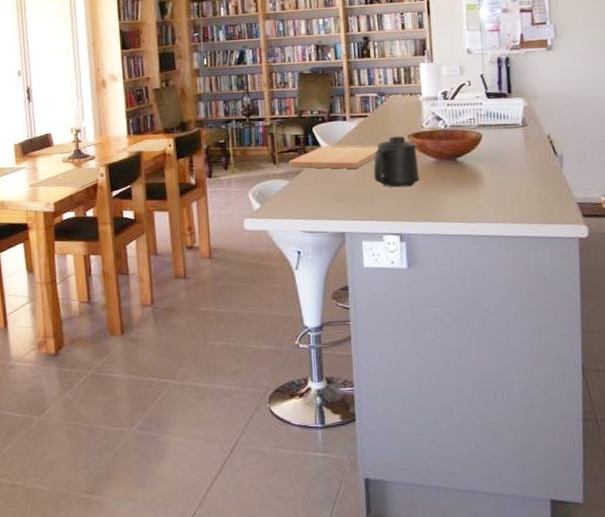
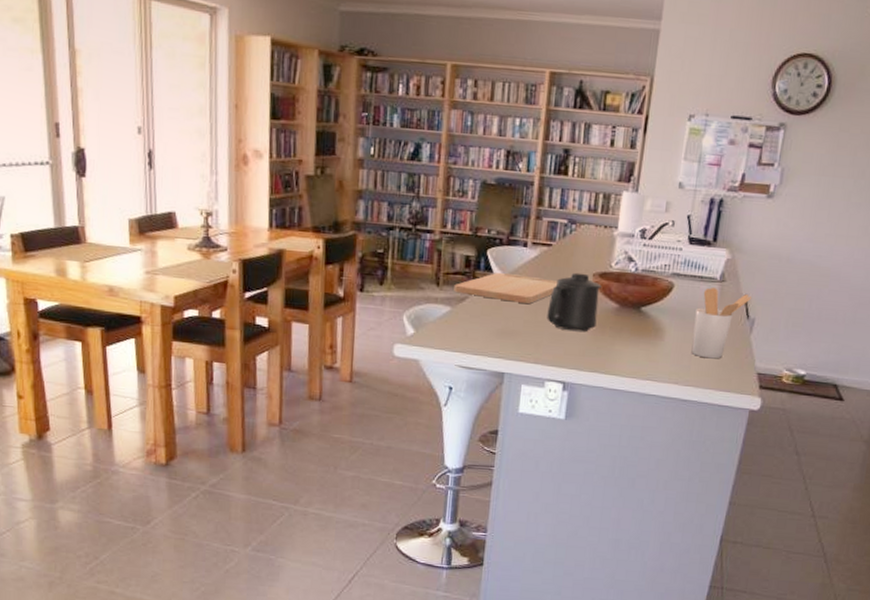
utensil holder: none [507,132,556,196] -> present [691,287,752,359]

